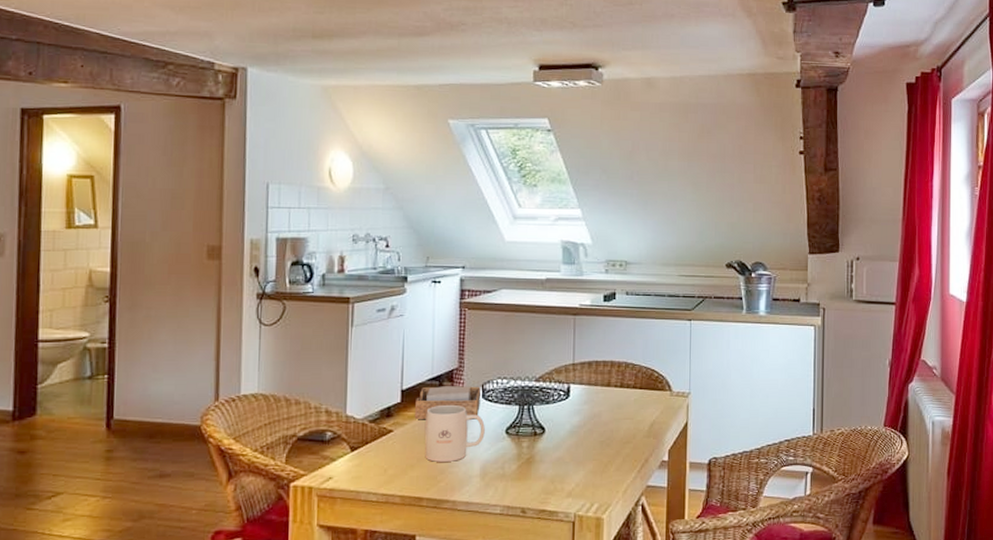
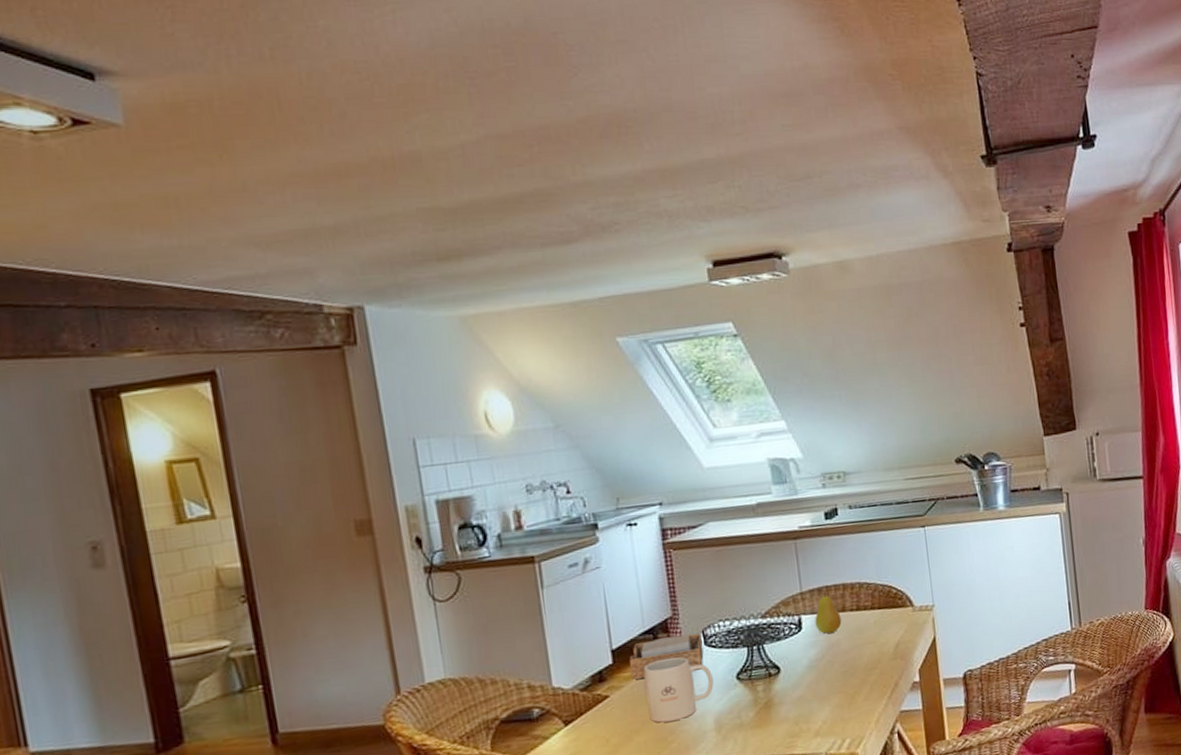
fruit: none [582,365,606,404] -> present [815,590,842,634]

